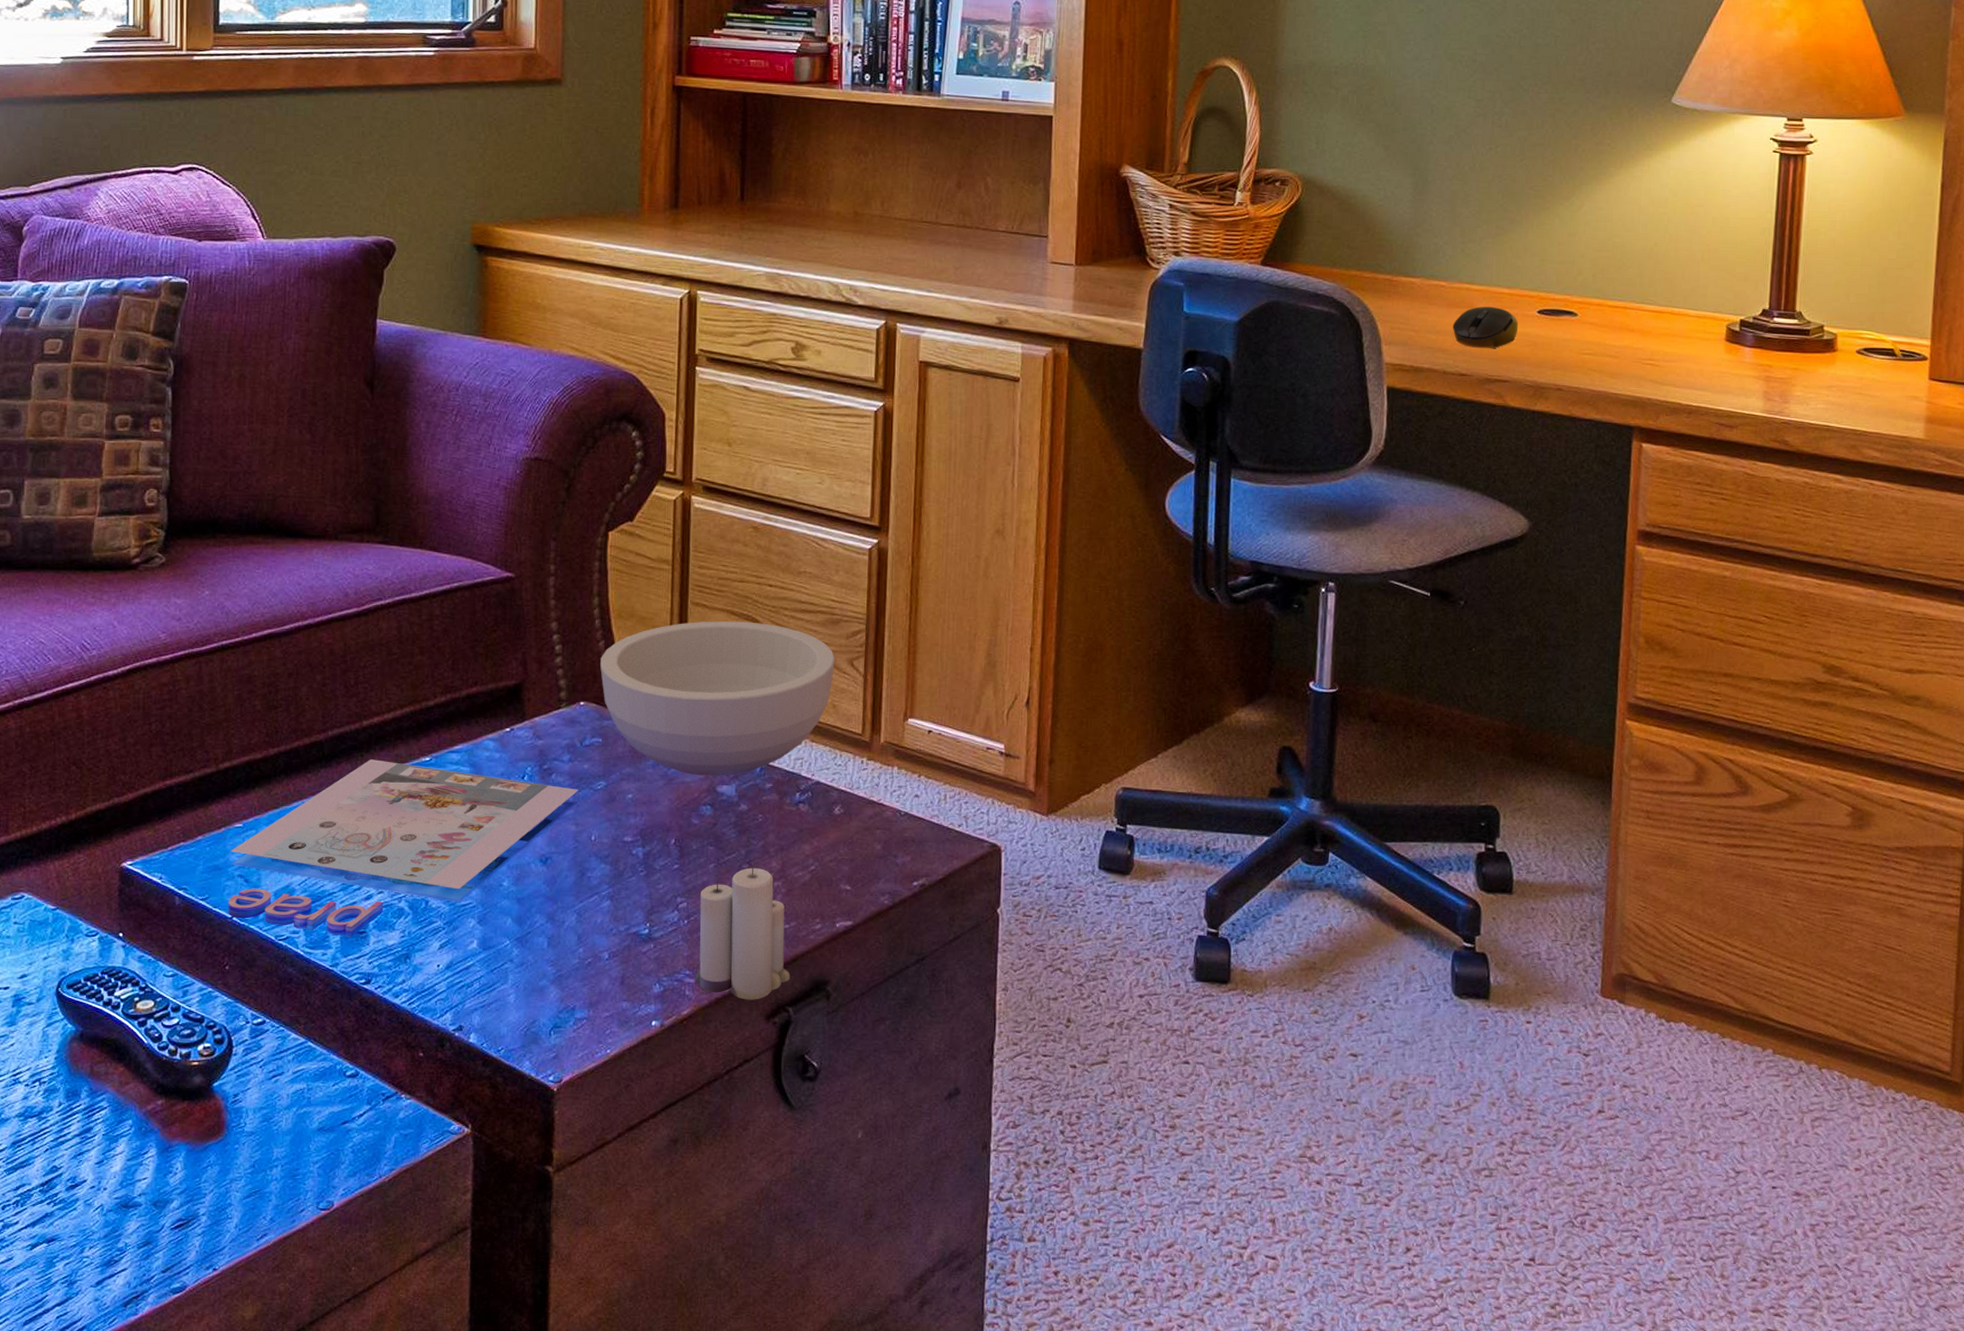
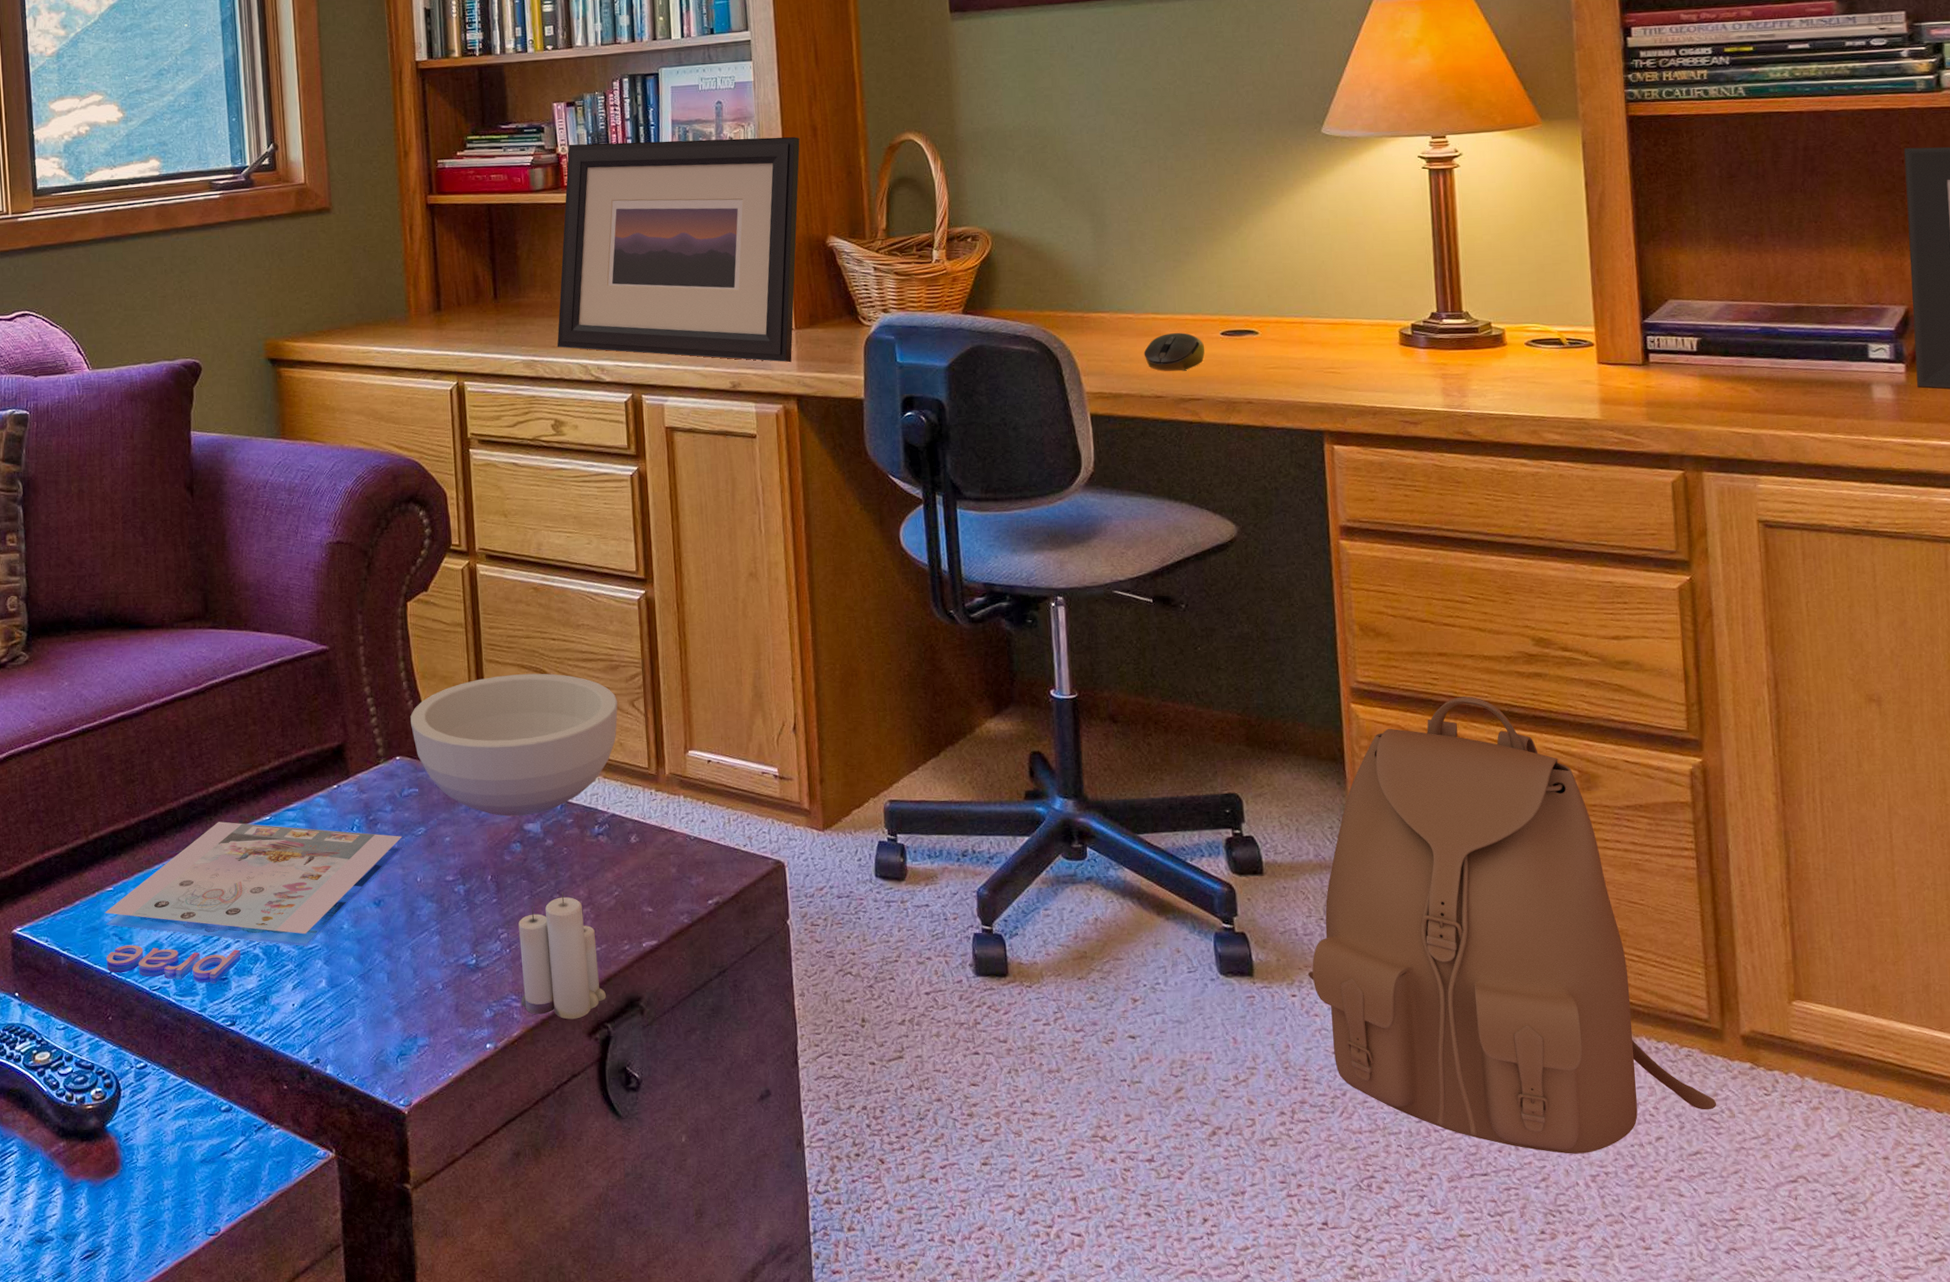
picture frame: none [806,33,1103,302] -> present [557,137,800,363]
backpack: none [1546,721,1946,1202] -> present [1307,696,1716,1154]

